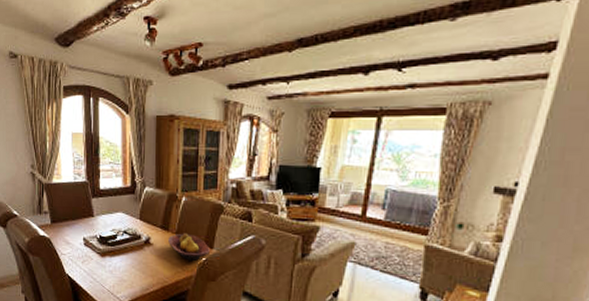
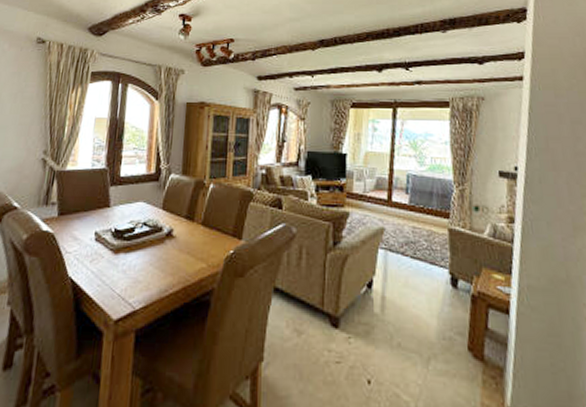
fruit bowl: present [168,233,210,261] -> none [193,223,238,254]

